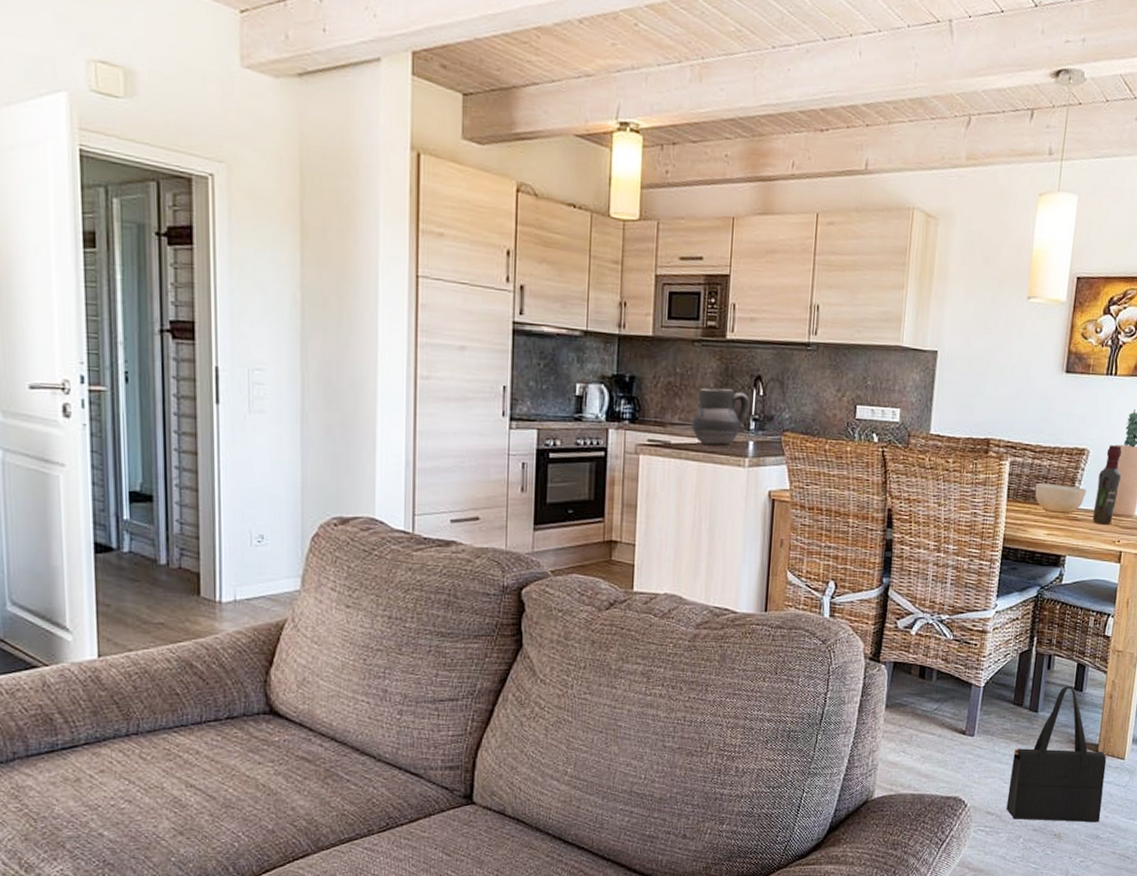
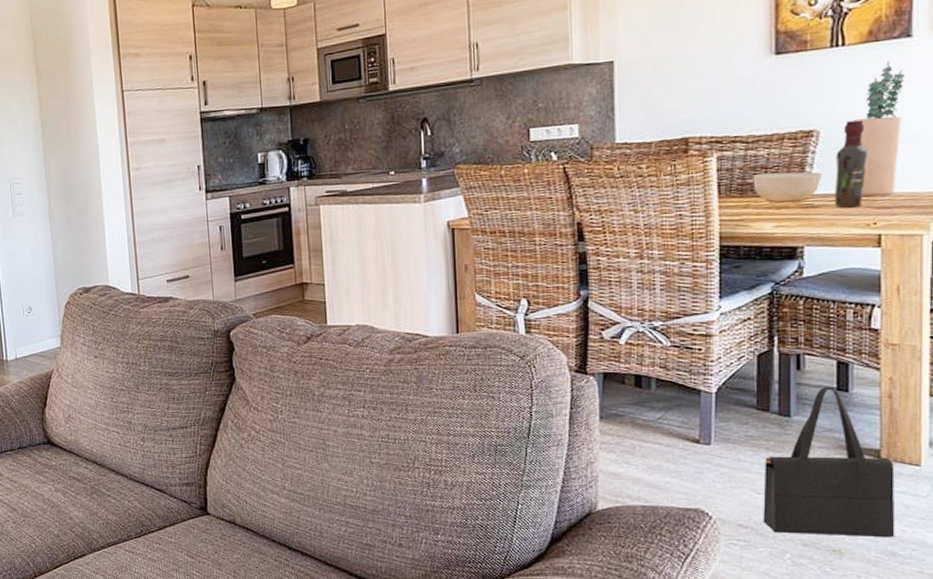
ceramic jug: present [692,388,750,447] -> none [365,133,419,189]

